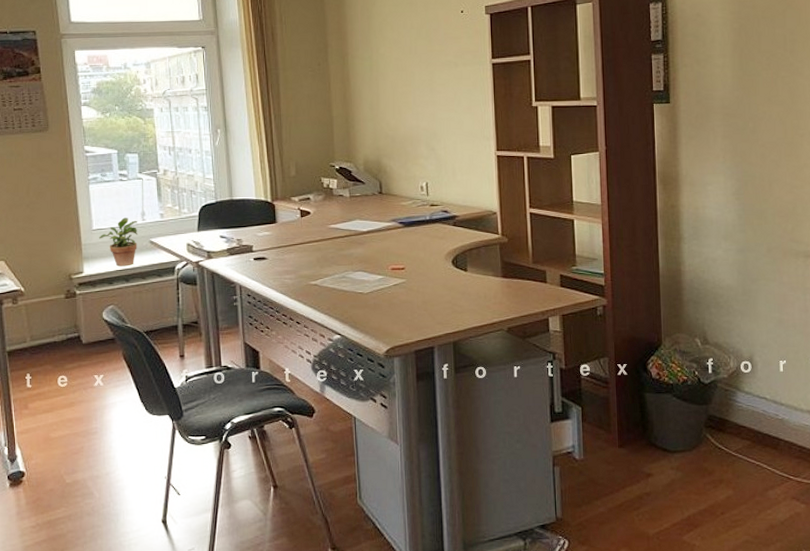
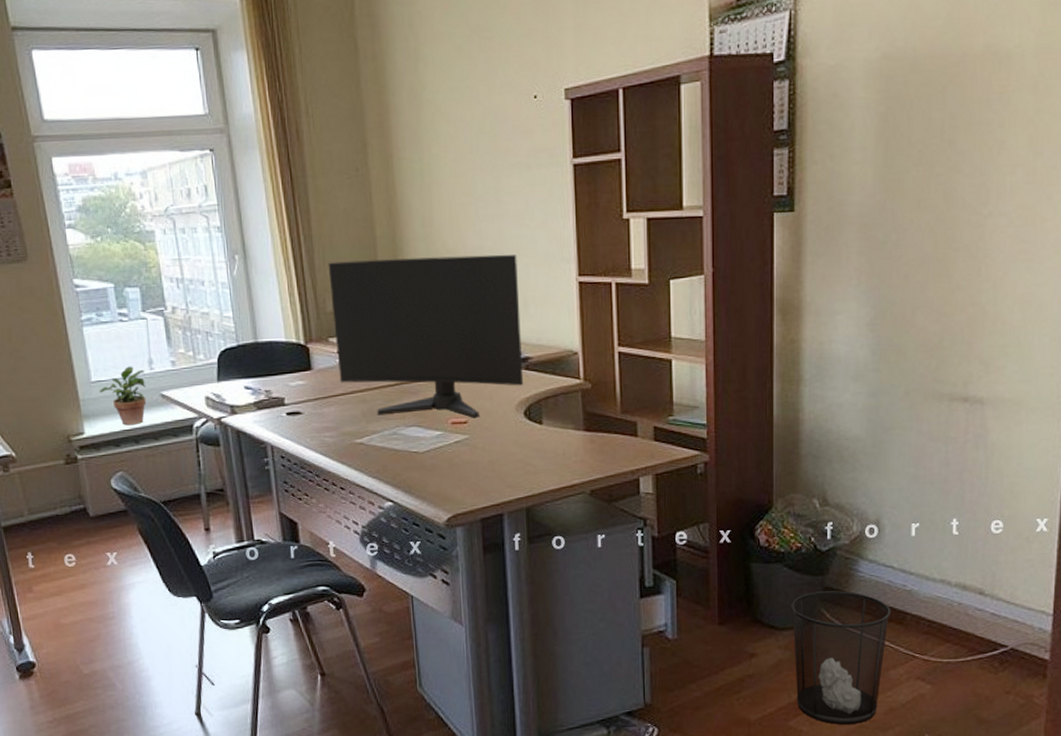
computer monitor: none [293,132,452,265] -> present [328,254,524,418]
waste bin: none [680,418,766,541] -> present [791,591,891,725]

